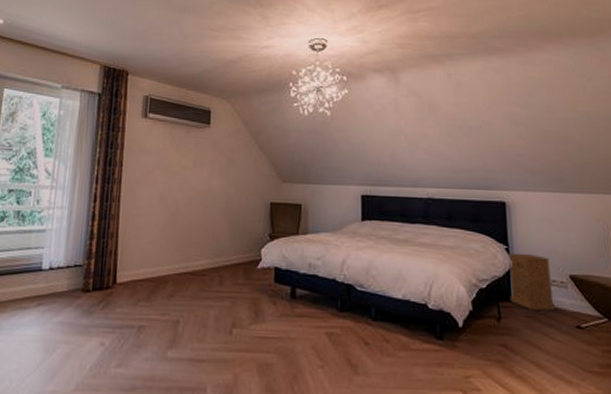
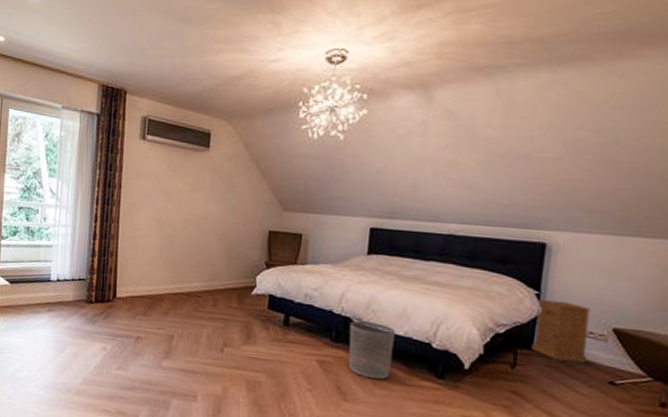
waste bin: none [353,287,395,348] -> present [348,320,395,380]

